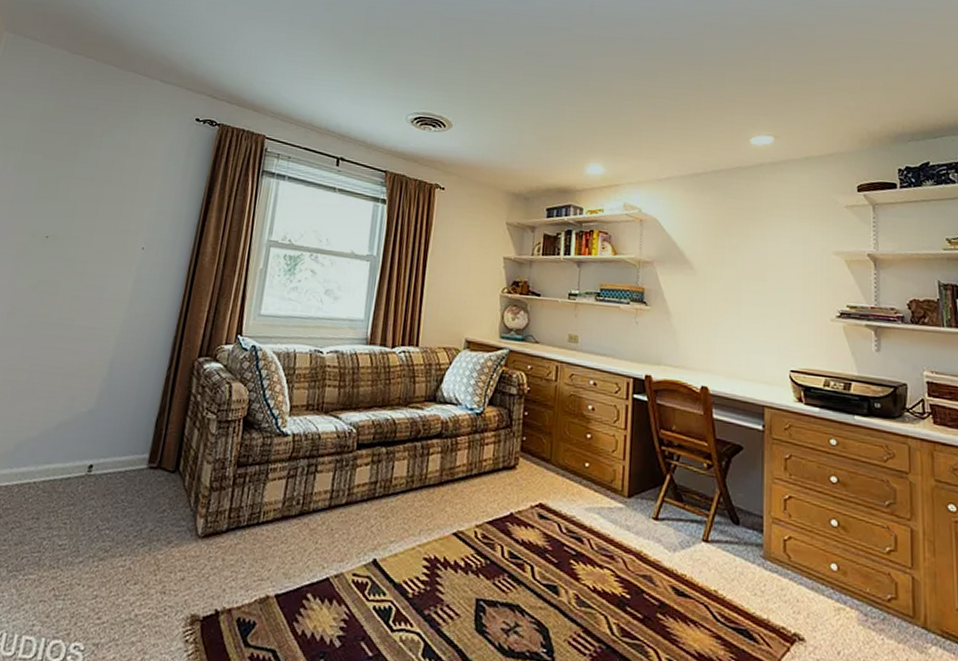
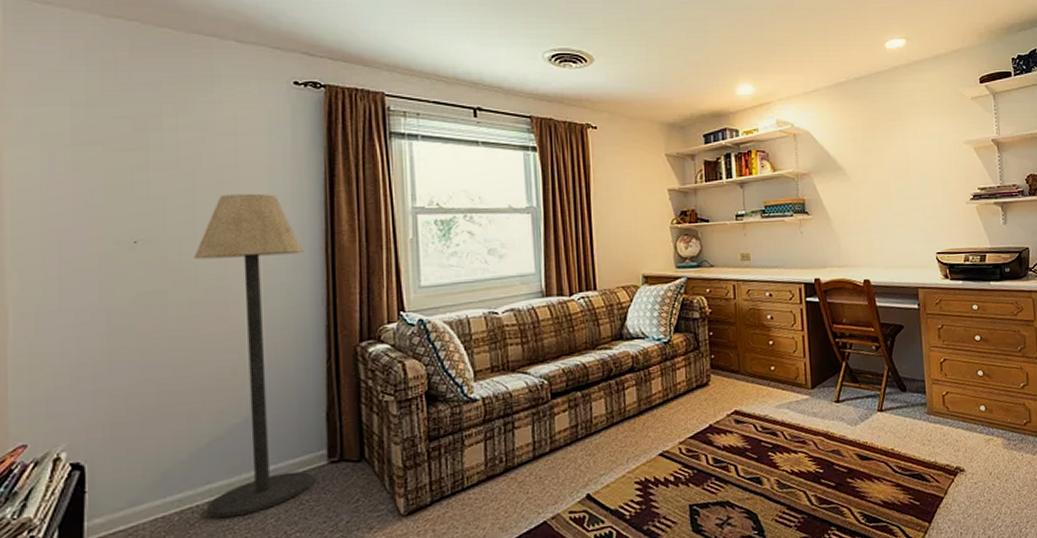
floor lamp: none [40,206,171,501] -> present [193,193,313,519]

